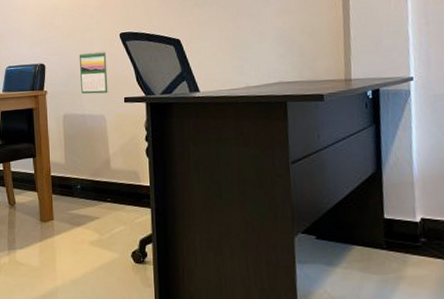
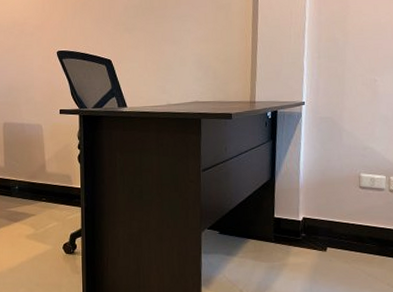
calendar: present [79,51,108,94] -> none [18,66,45,106]

